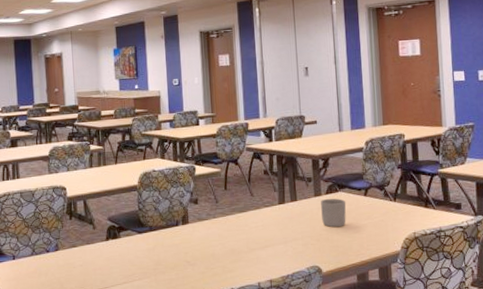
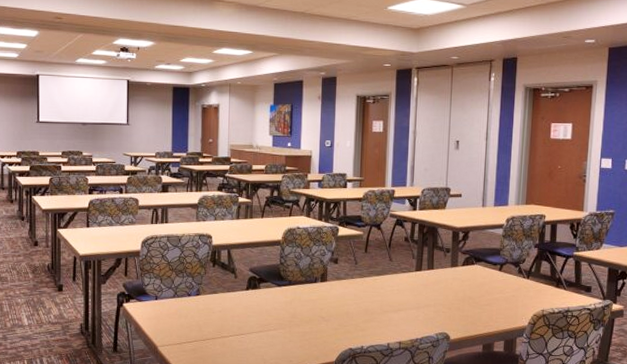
mug: present [321,198,346,228] -> none [455,270,481,299]

